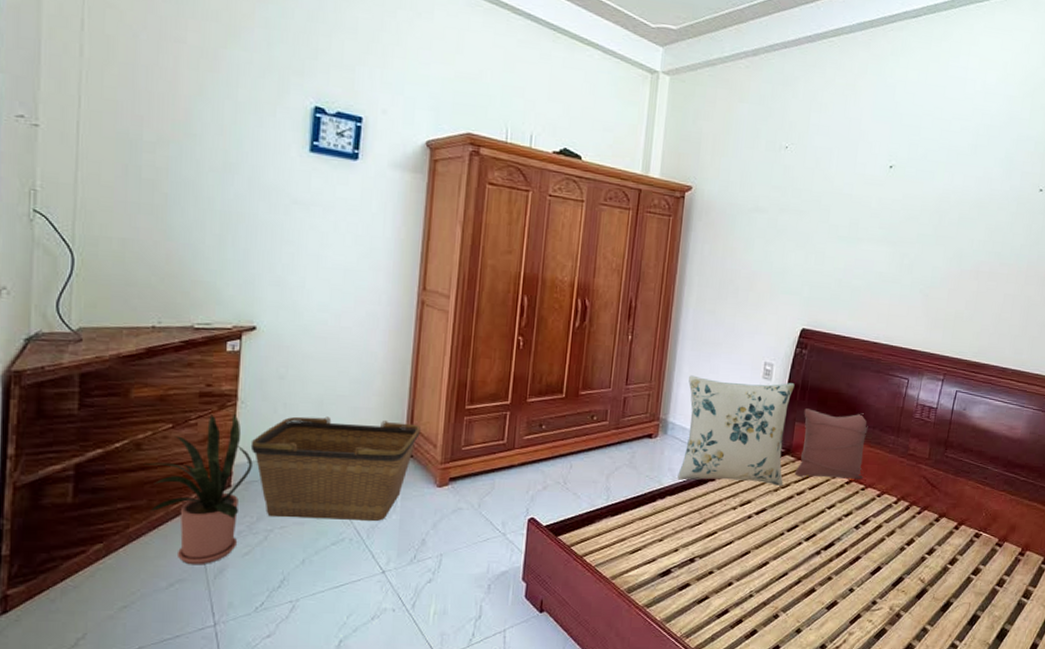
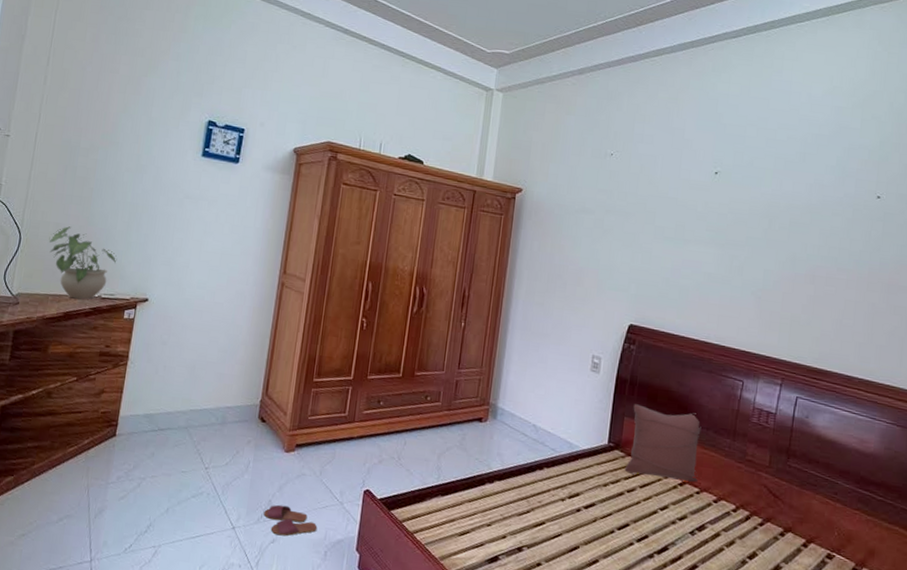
potted plant: none [114,242,210,332] -> present [49,226,117,300]
house plant: present [143,414,253,565] -> none [51,372,135,504]
bicycle basket: present [250,416,420,521] -> none [134,378,274,479]
slippers: none [417,542,479,574] -> present [264,504,317,536]
pillow: present [677,375,795,486] -> none [506,363,623,481]

